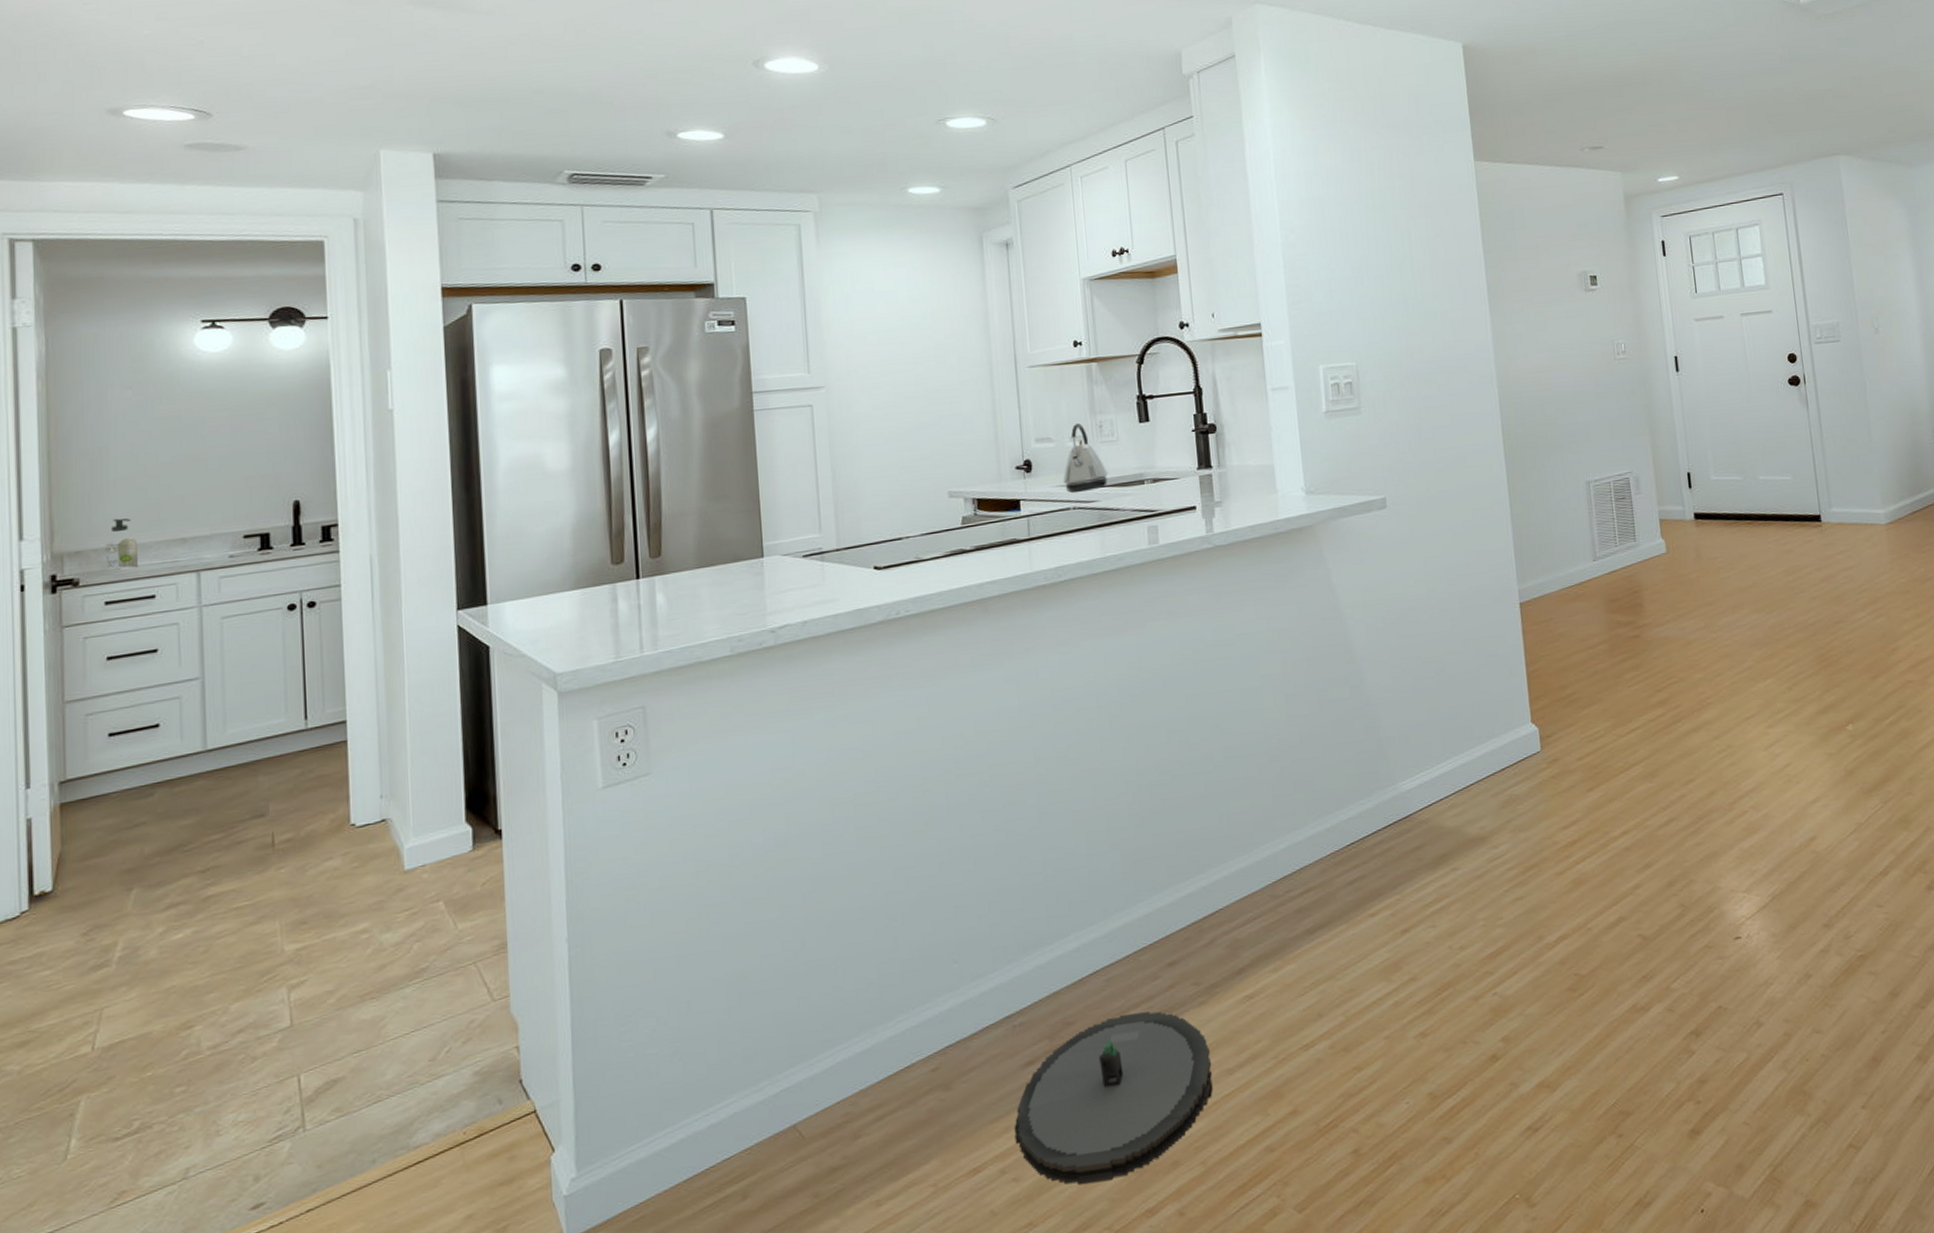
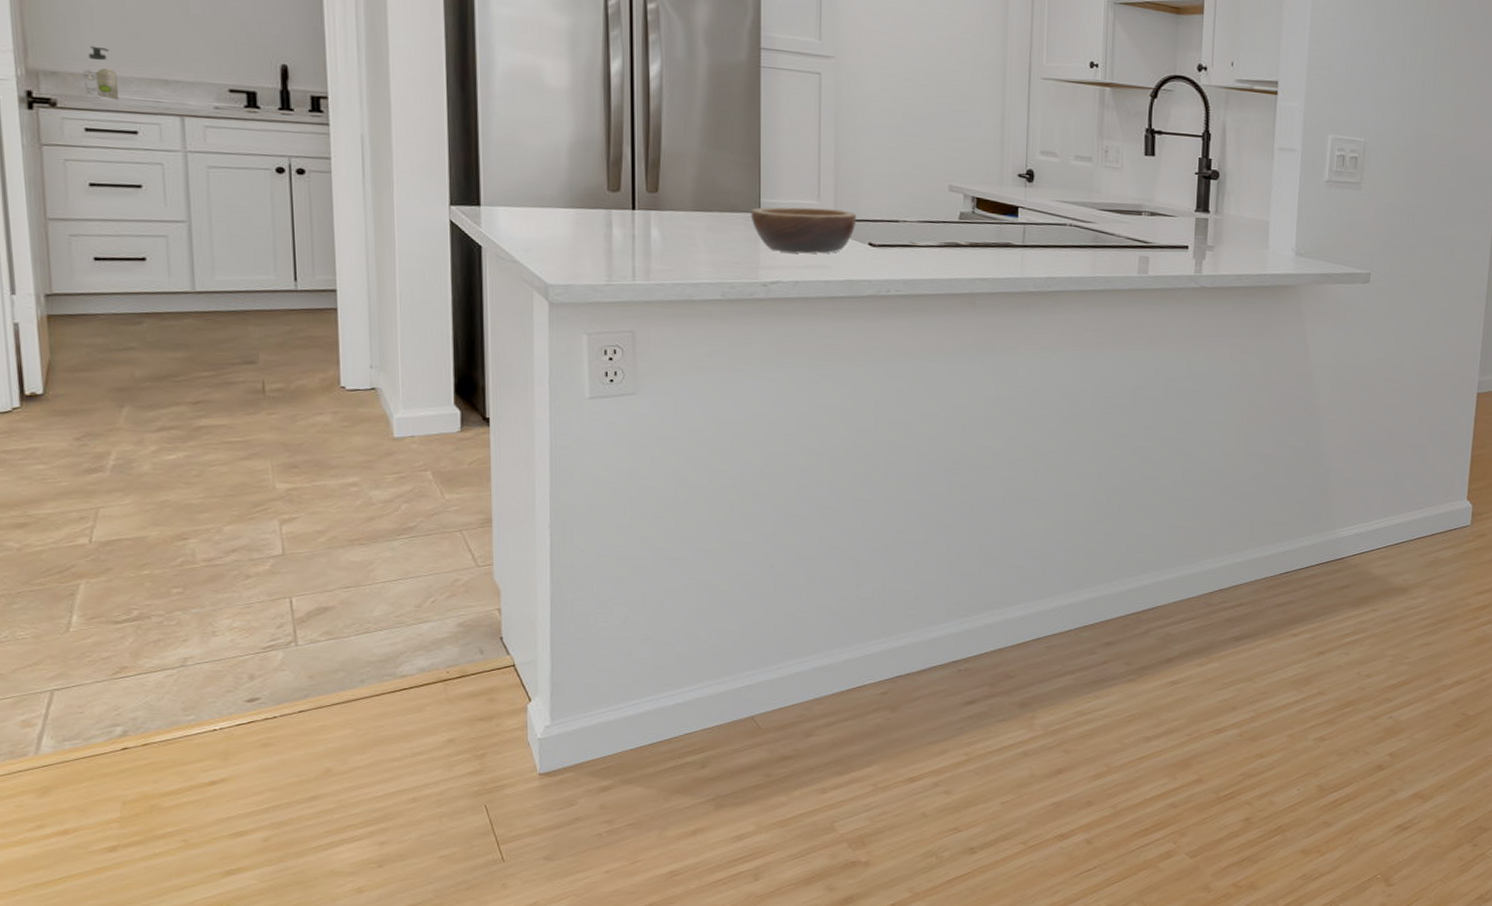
bowl: none [753,537,860,594] -> present [750,206,857,254]
robot vacuum: present [1014,1011,1213,1185] -> none [950,678,1133,807]
kettle: present [1063,422,1108,493] -> none [1063,143,1108,212]

